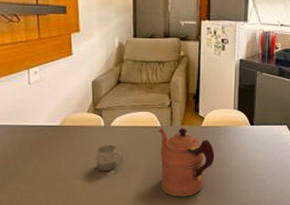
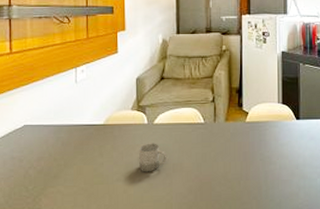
coffeepot: present [158,127,215,197] -> none [201,123,261,200]

